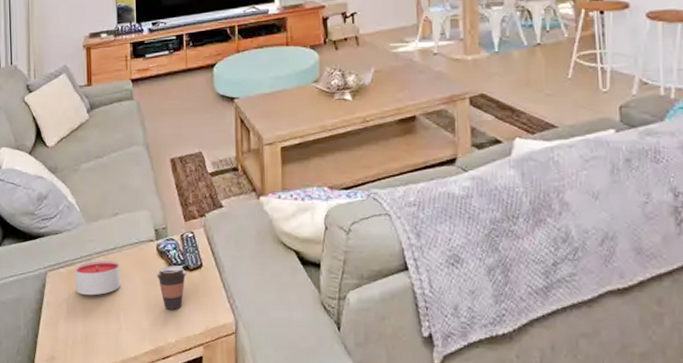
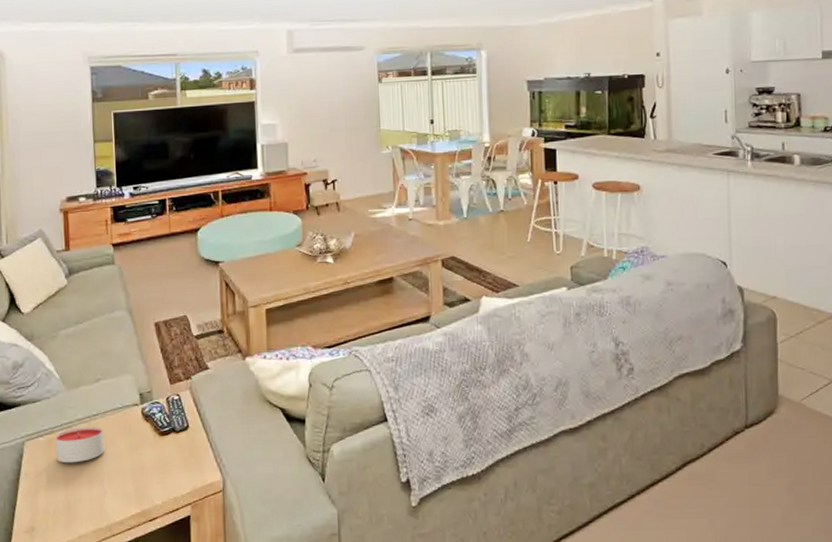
coffee cup: present [156,266,187,310] -> none [141,428,173,472]

